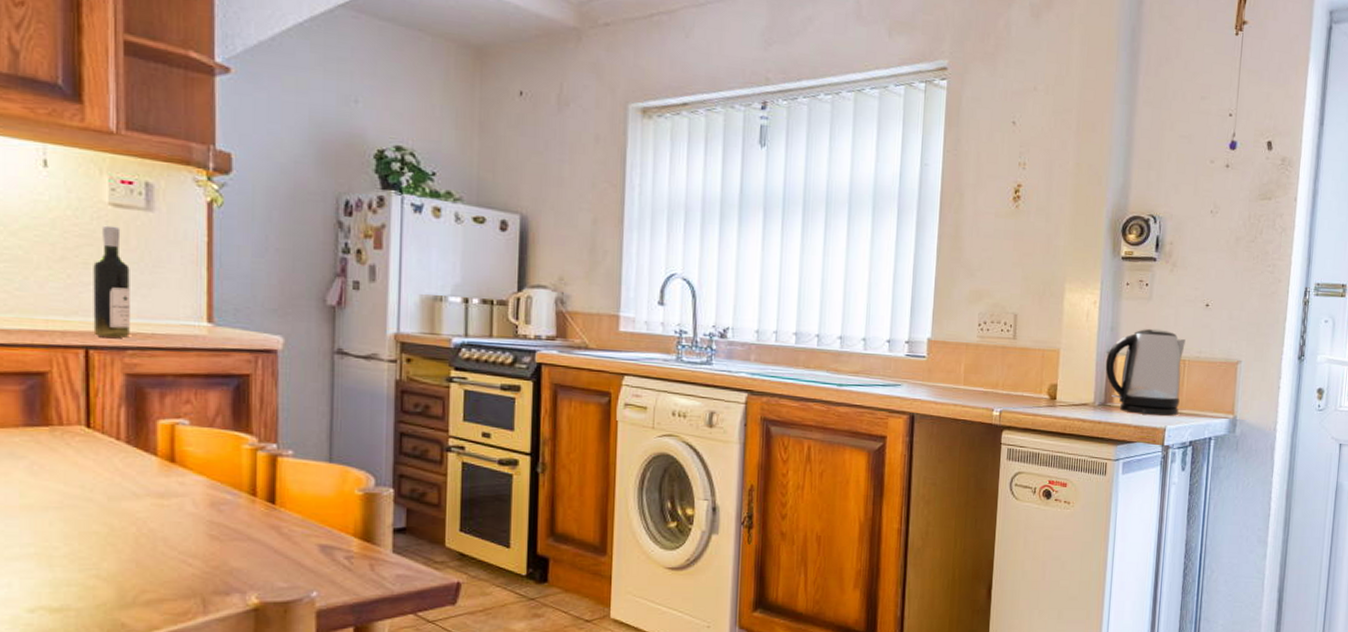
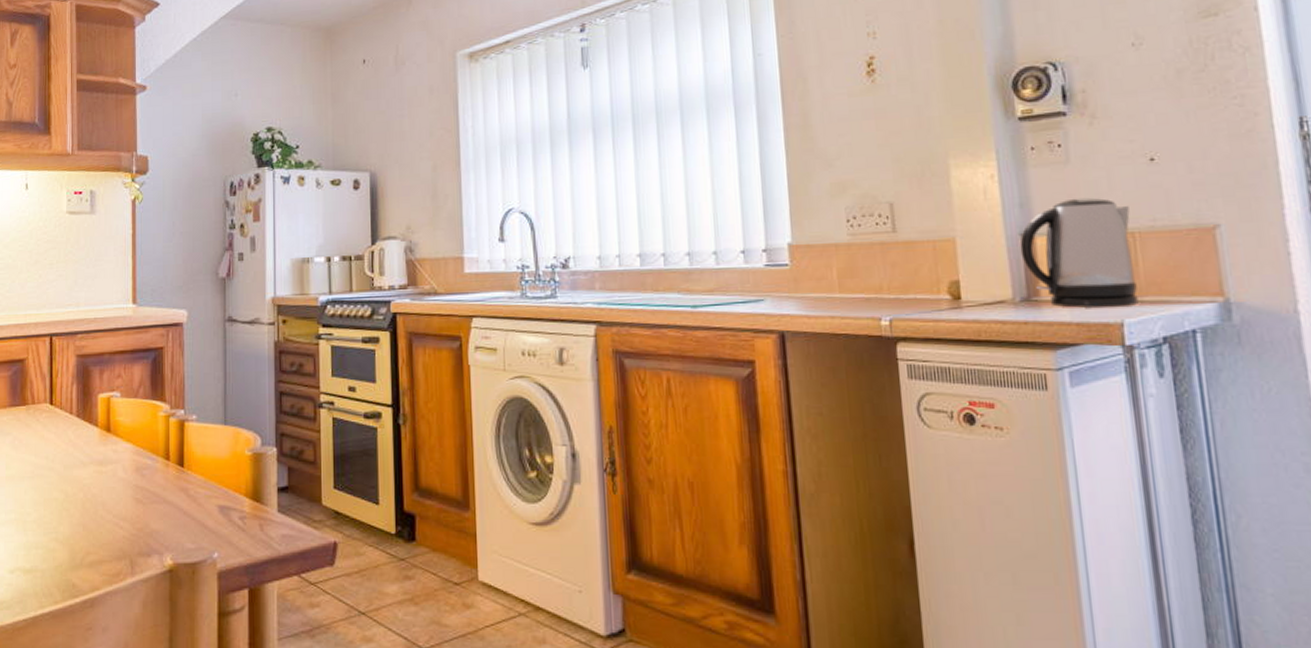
bottle: present [93,225,131,338] -> none [55,230,81,325]

